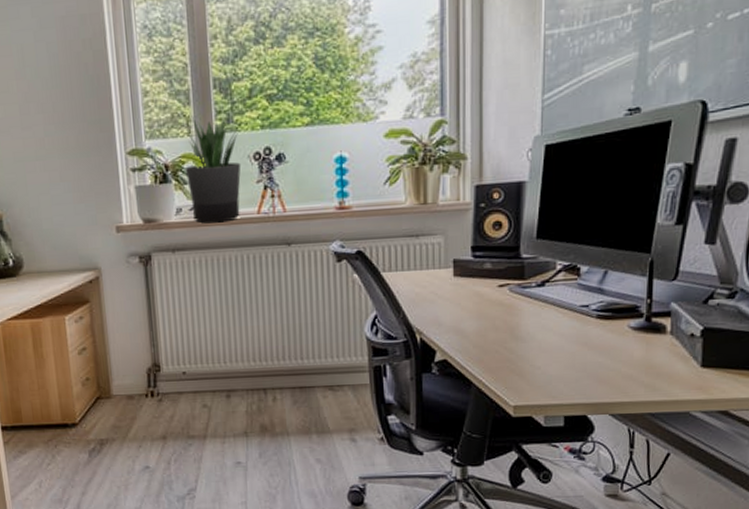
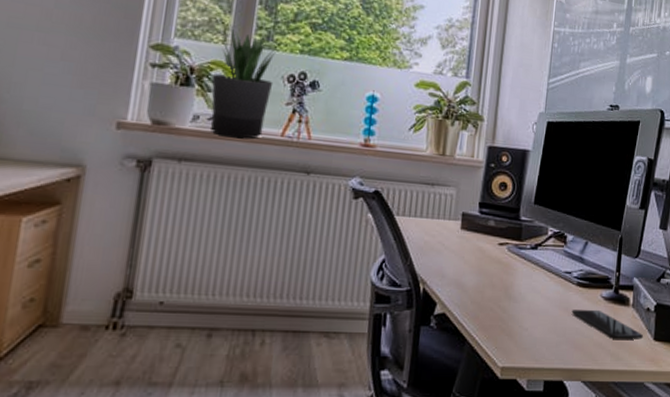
smartphone: none [592,341,688,370] -> present [571,309,644,340]

